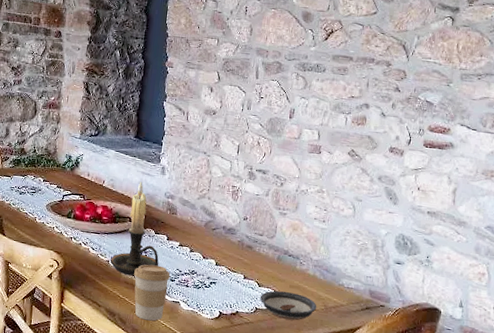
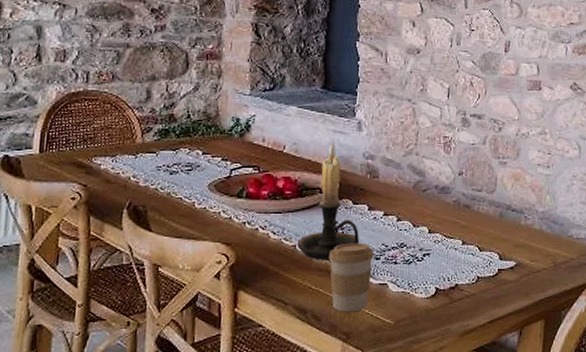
saucer: present [260,290,317,321] -> none [481,253,546,285]

